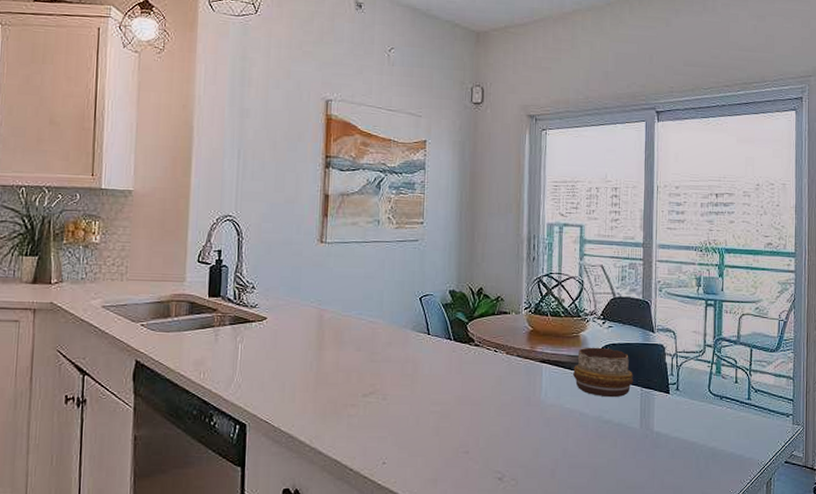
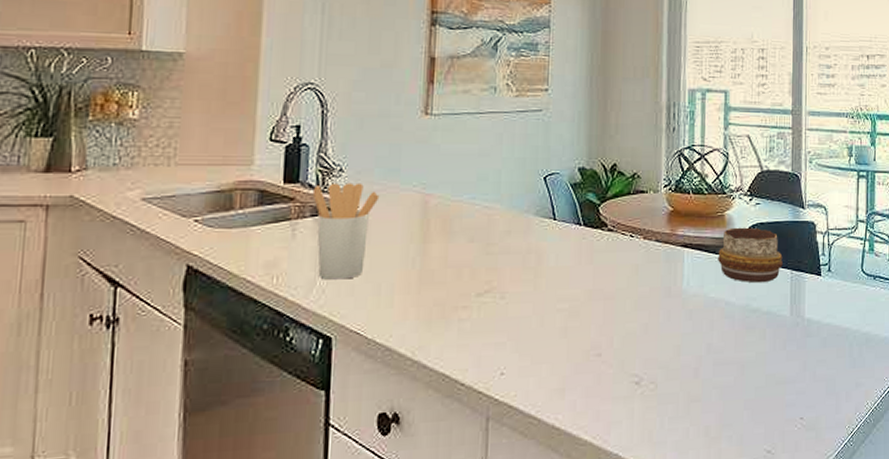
utensil holder: none [231,297,284,377] -> present [312,182,380,280]

